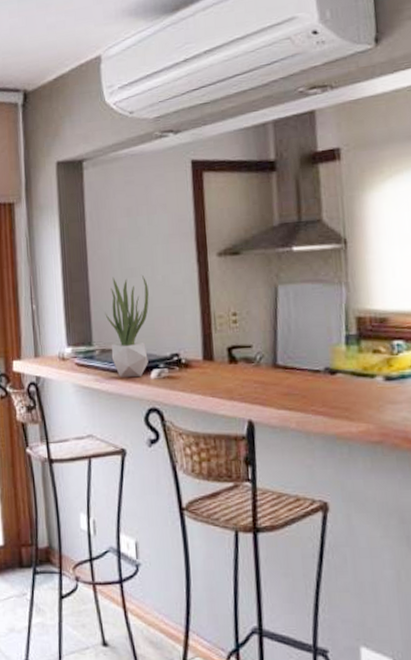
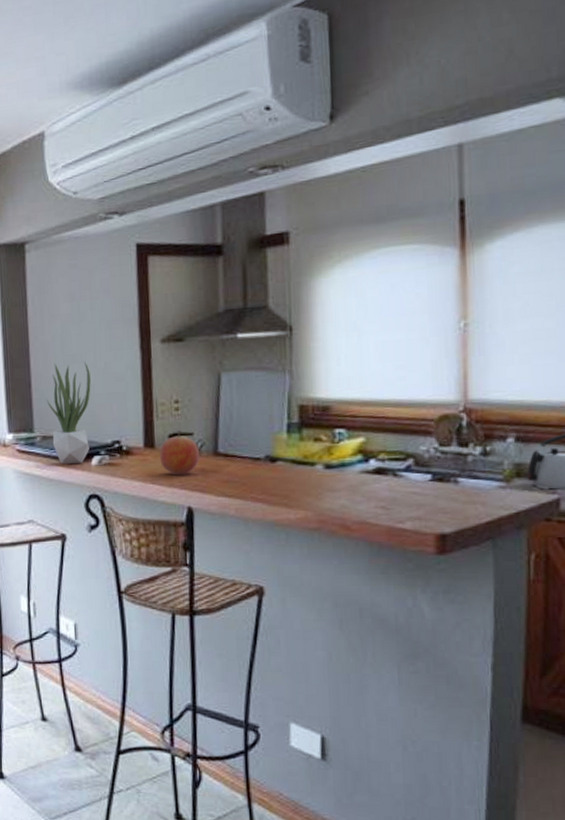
fruit: none [218,343,259,388] -> present [159,430,200,476]

